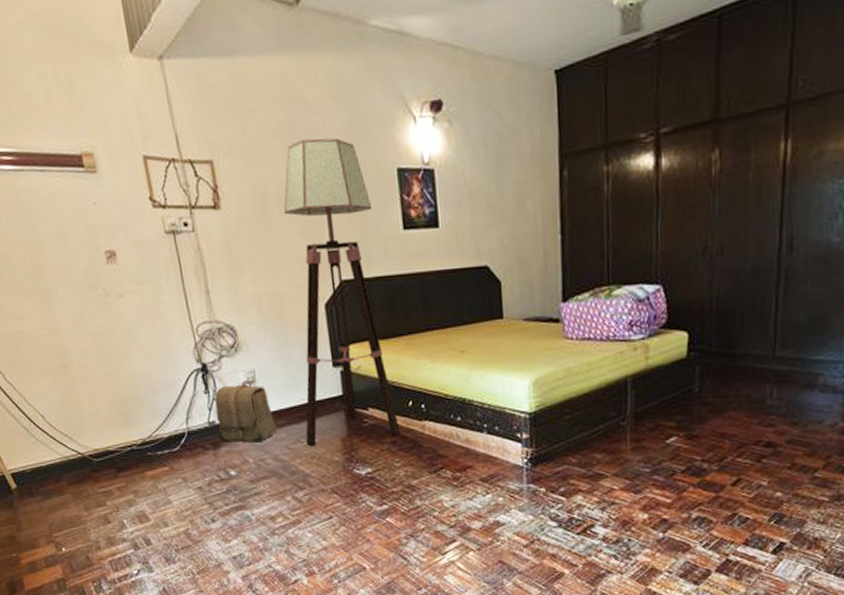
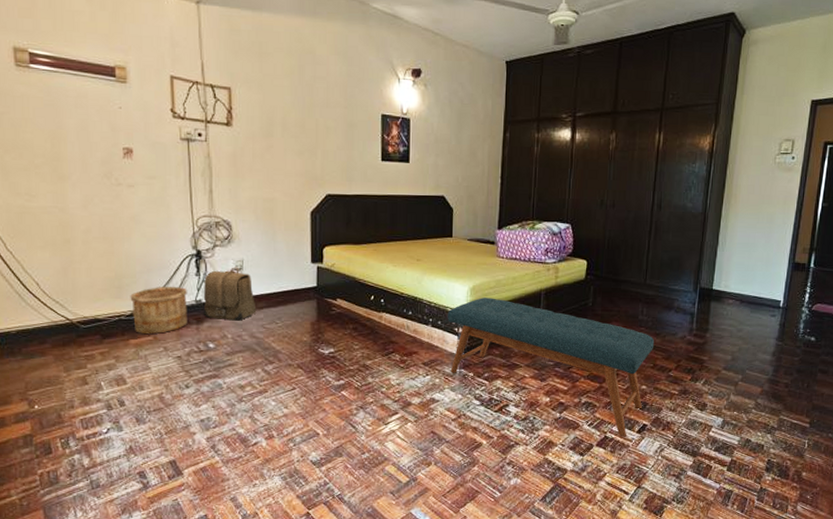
wooden bucket: none [138,407,204,465] -> present [130,286,188,335]
floor lamp: present [283,138,400,447] -> none [280,82,362,328]
bench: none [506,391,792,558] -> present [448,297,655,436]

